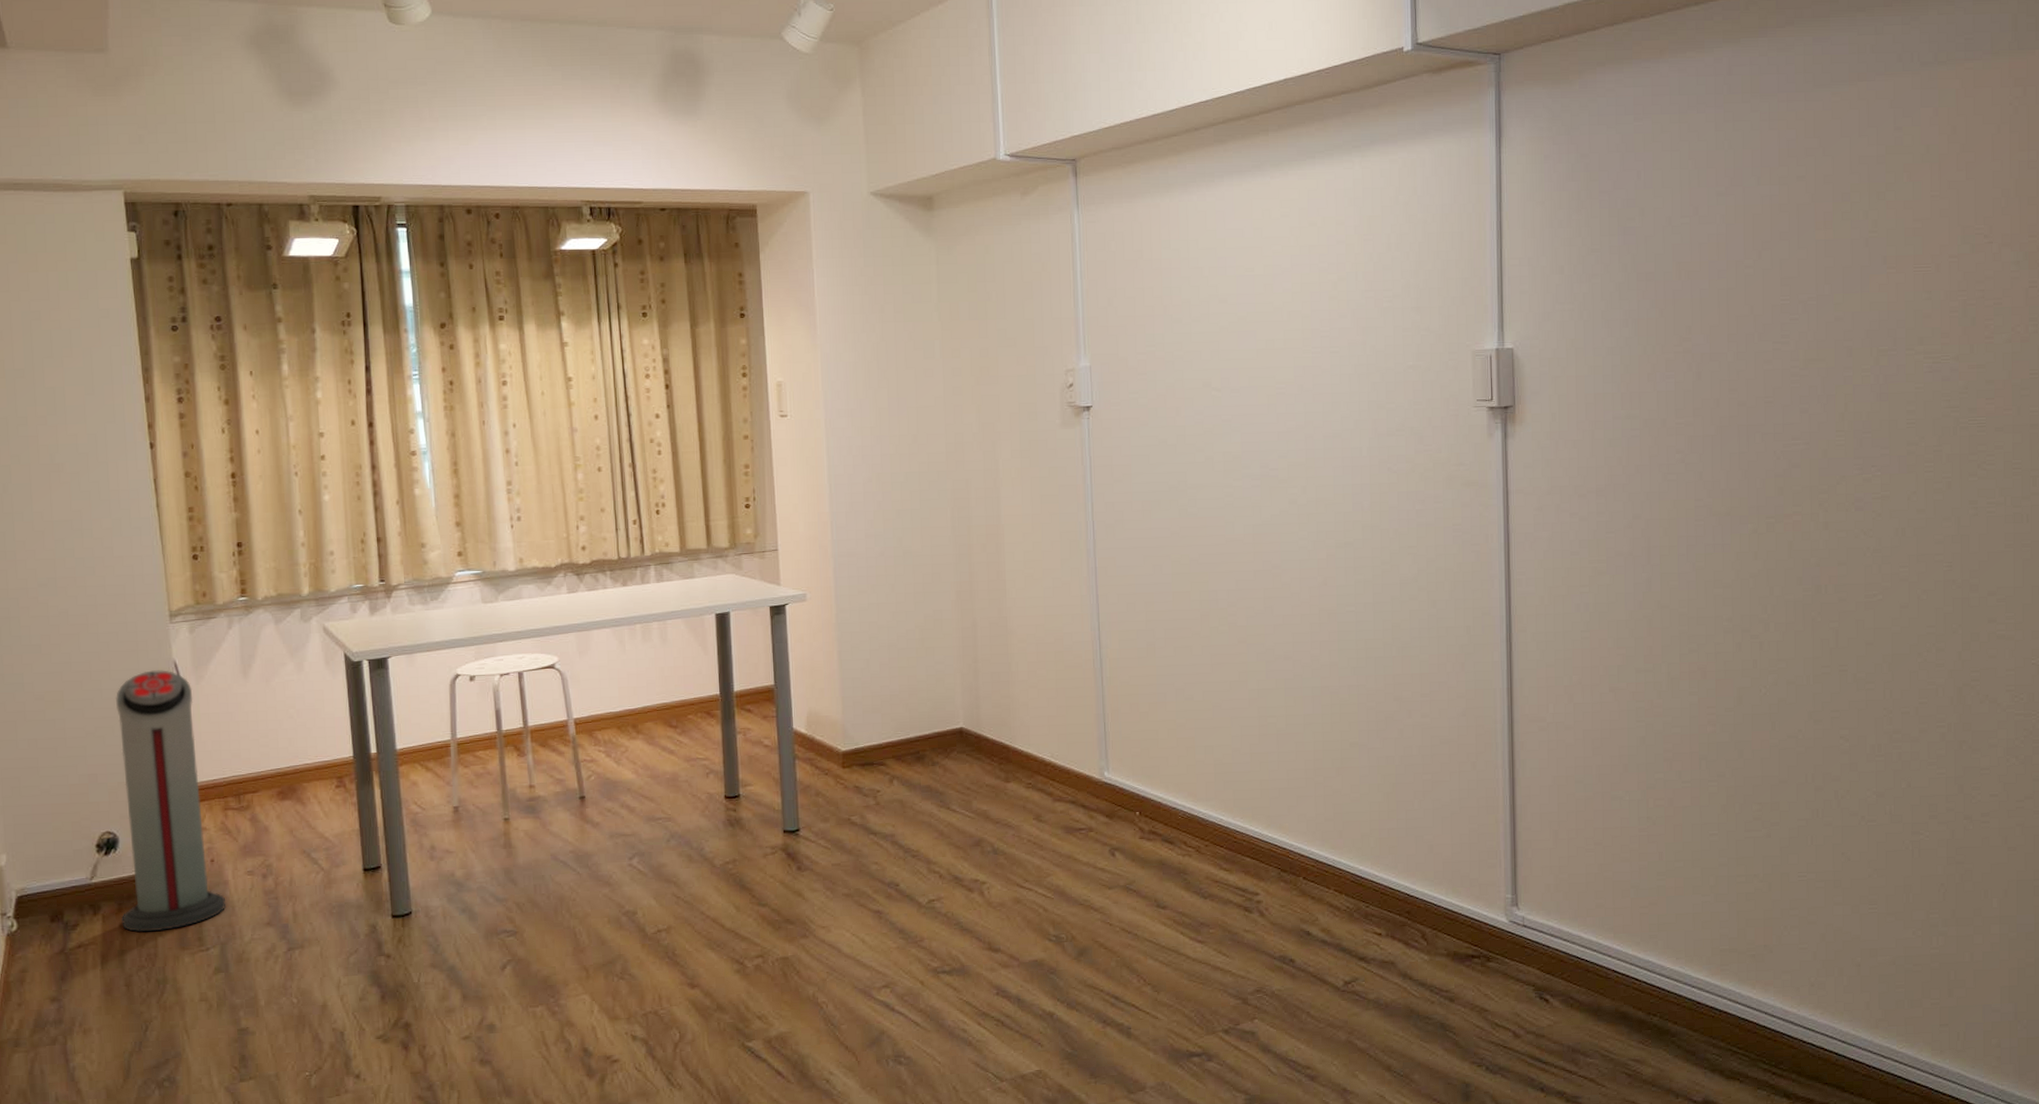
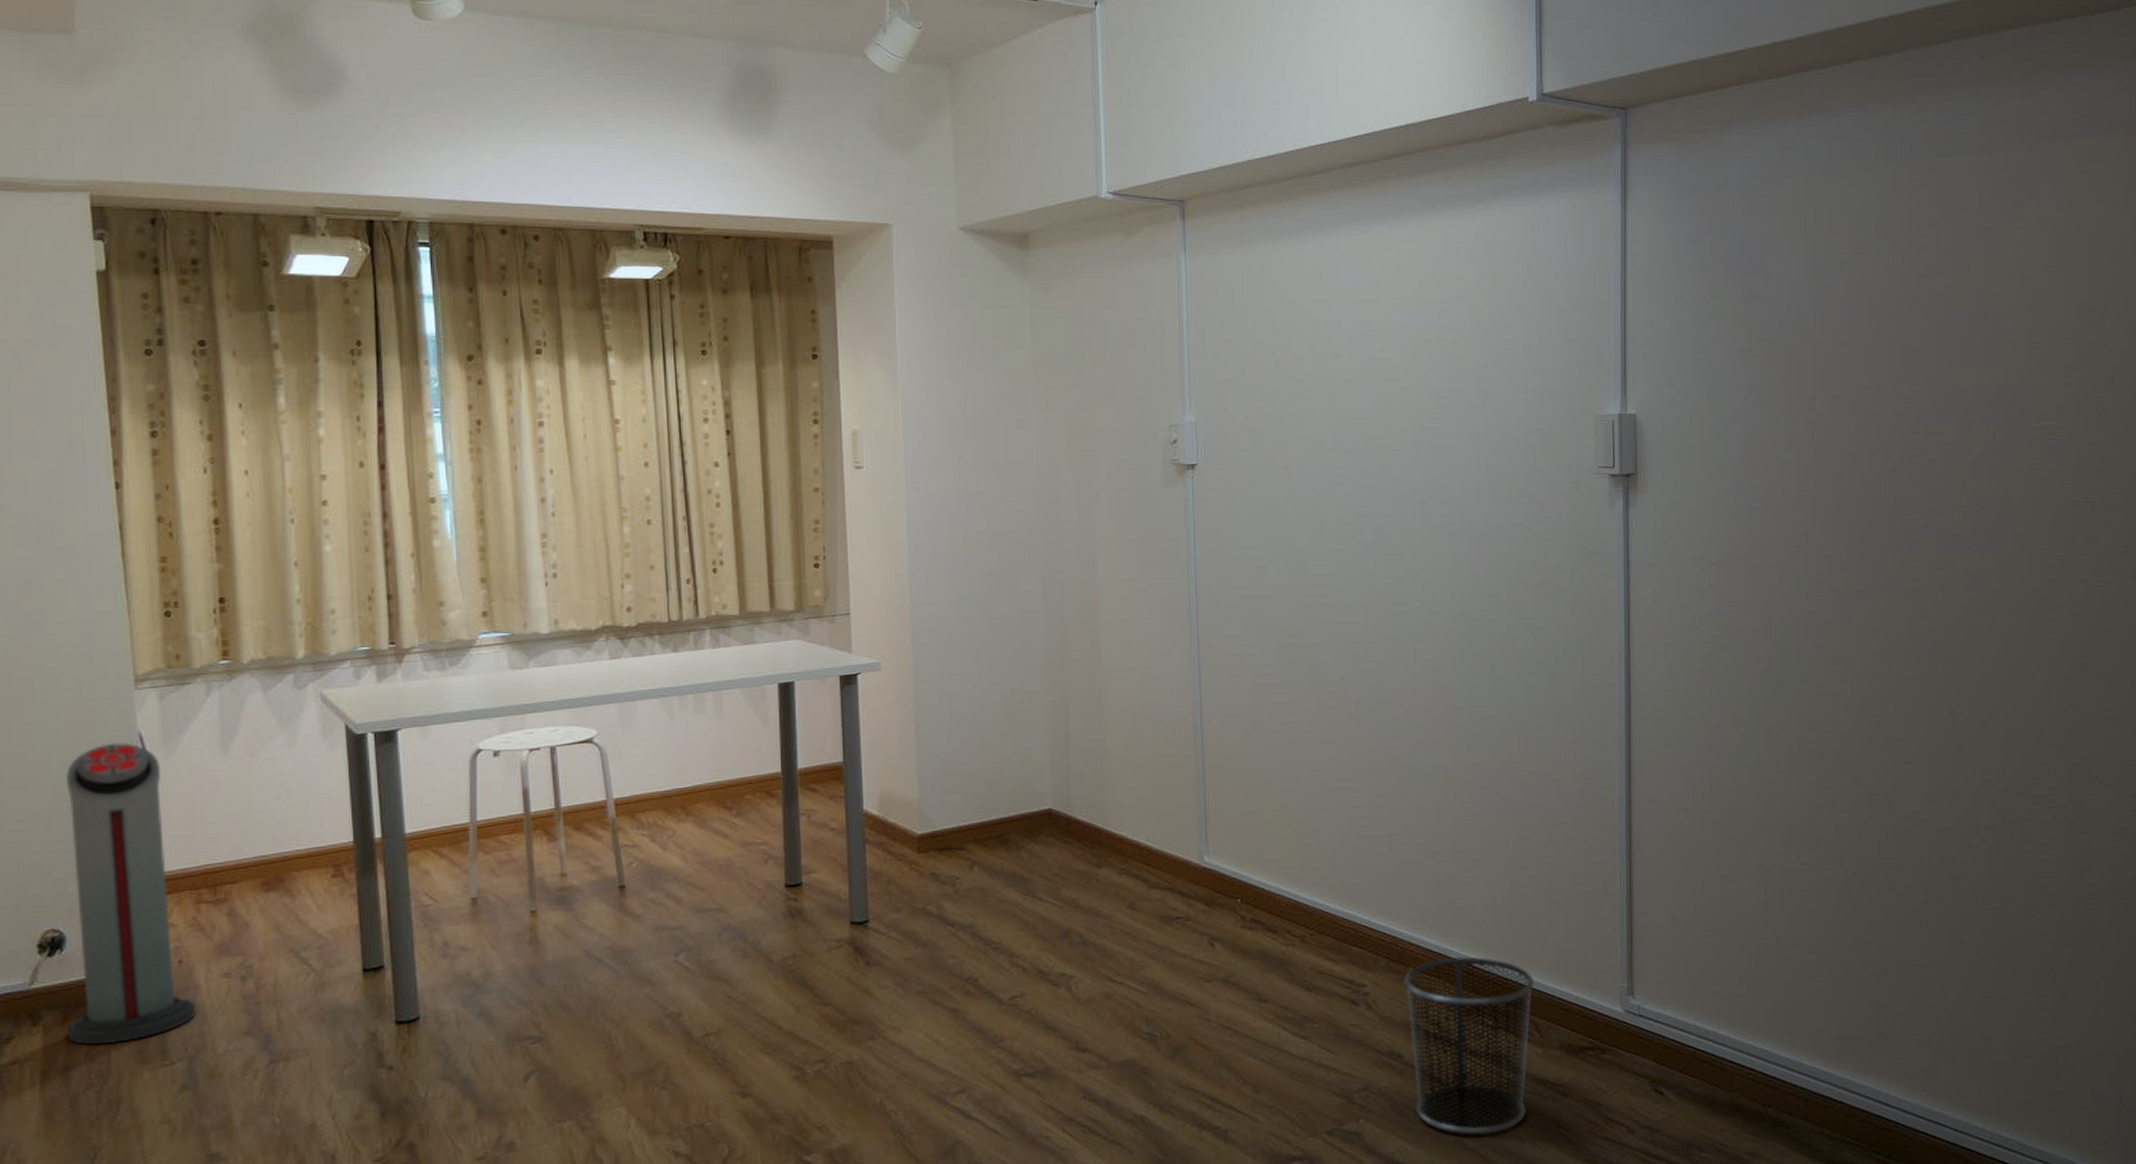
waste bin: none [1295,868,1421,1037] -> present [1404,957,1535,1135]

